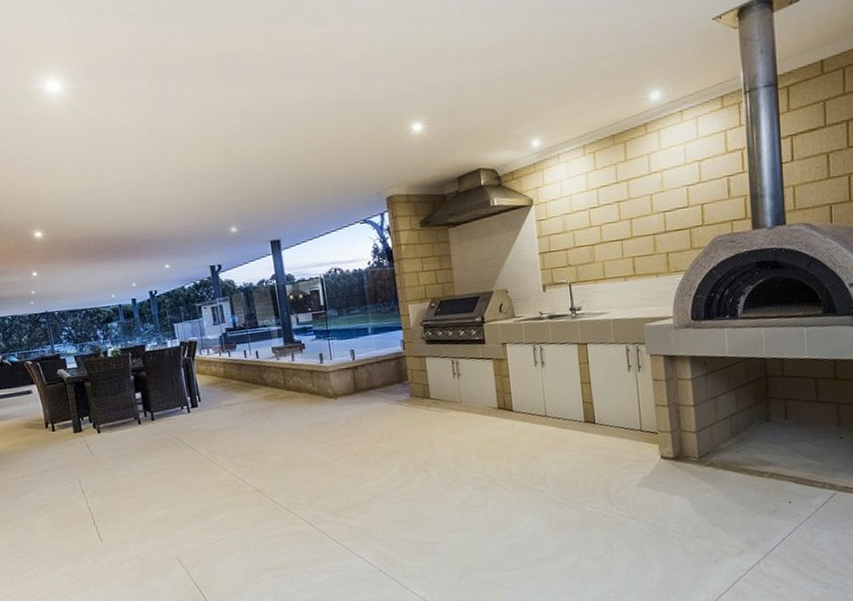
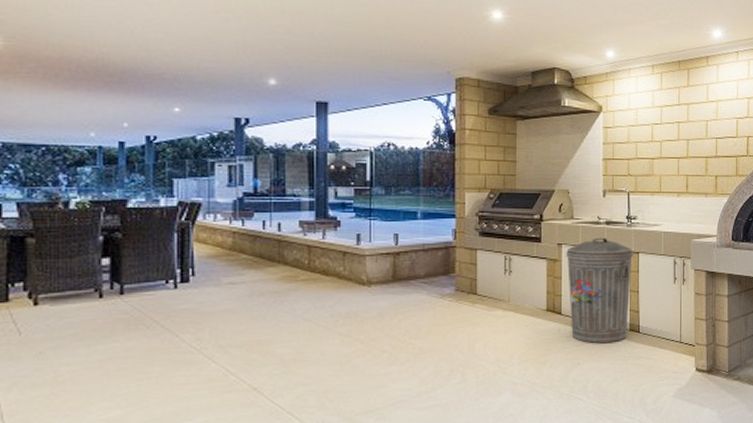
trash can: none [511,332,582,437] -> present [566,237,634,343]

